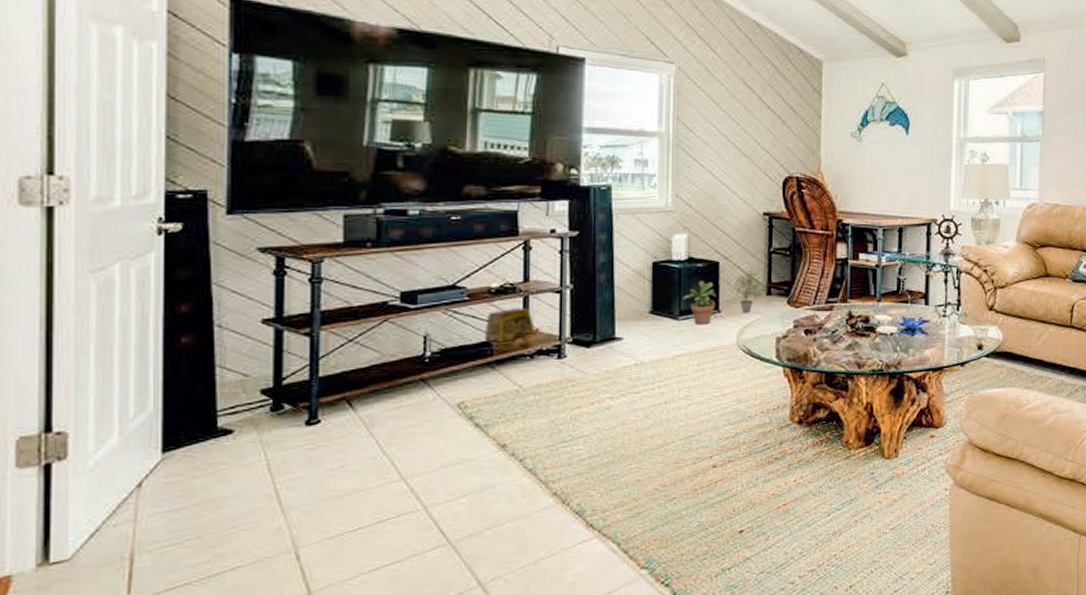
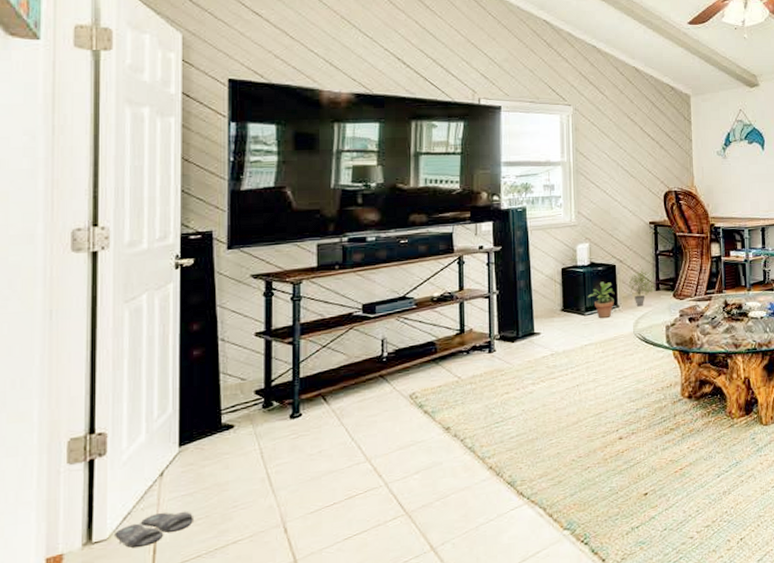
slippers: none [79,530,180,571] -> present [115,511,193,548]
decorative box: present [484,307,537,344] -> none [429,312,471,343]

